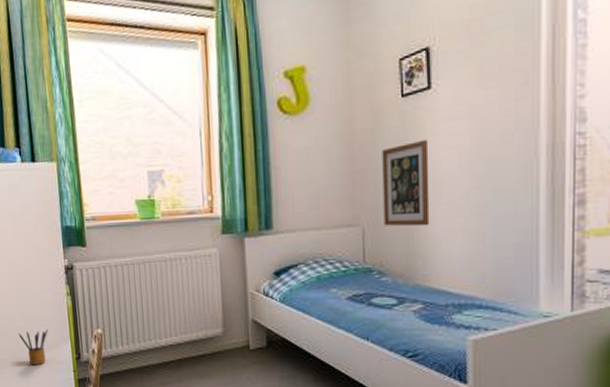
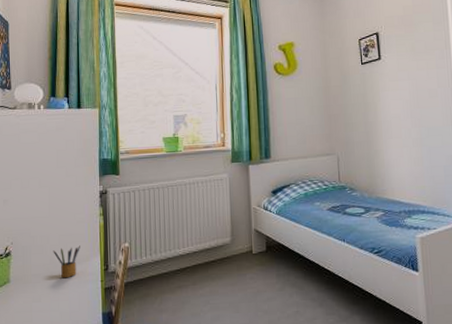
wall art: present [382,139,430,227] -> none [349,93,385,155]

